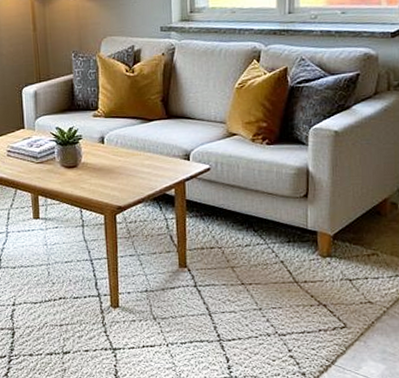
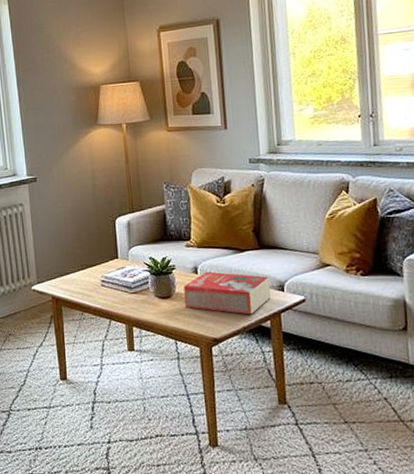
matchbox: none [90,141,177,183] -> present [183,271,271,315]

